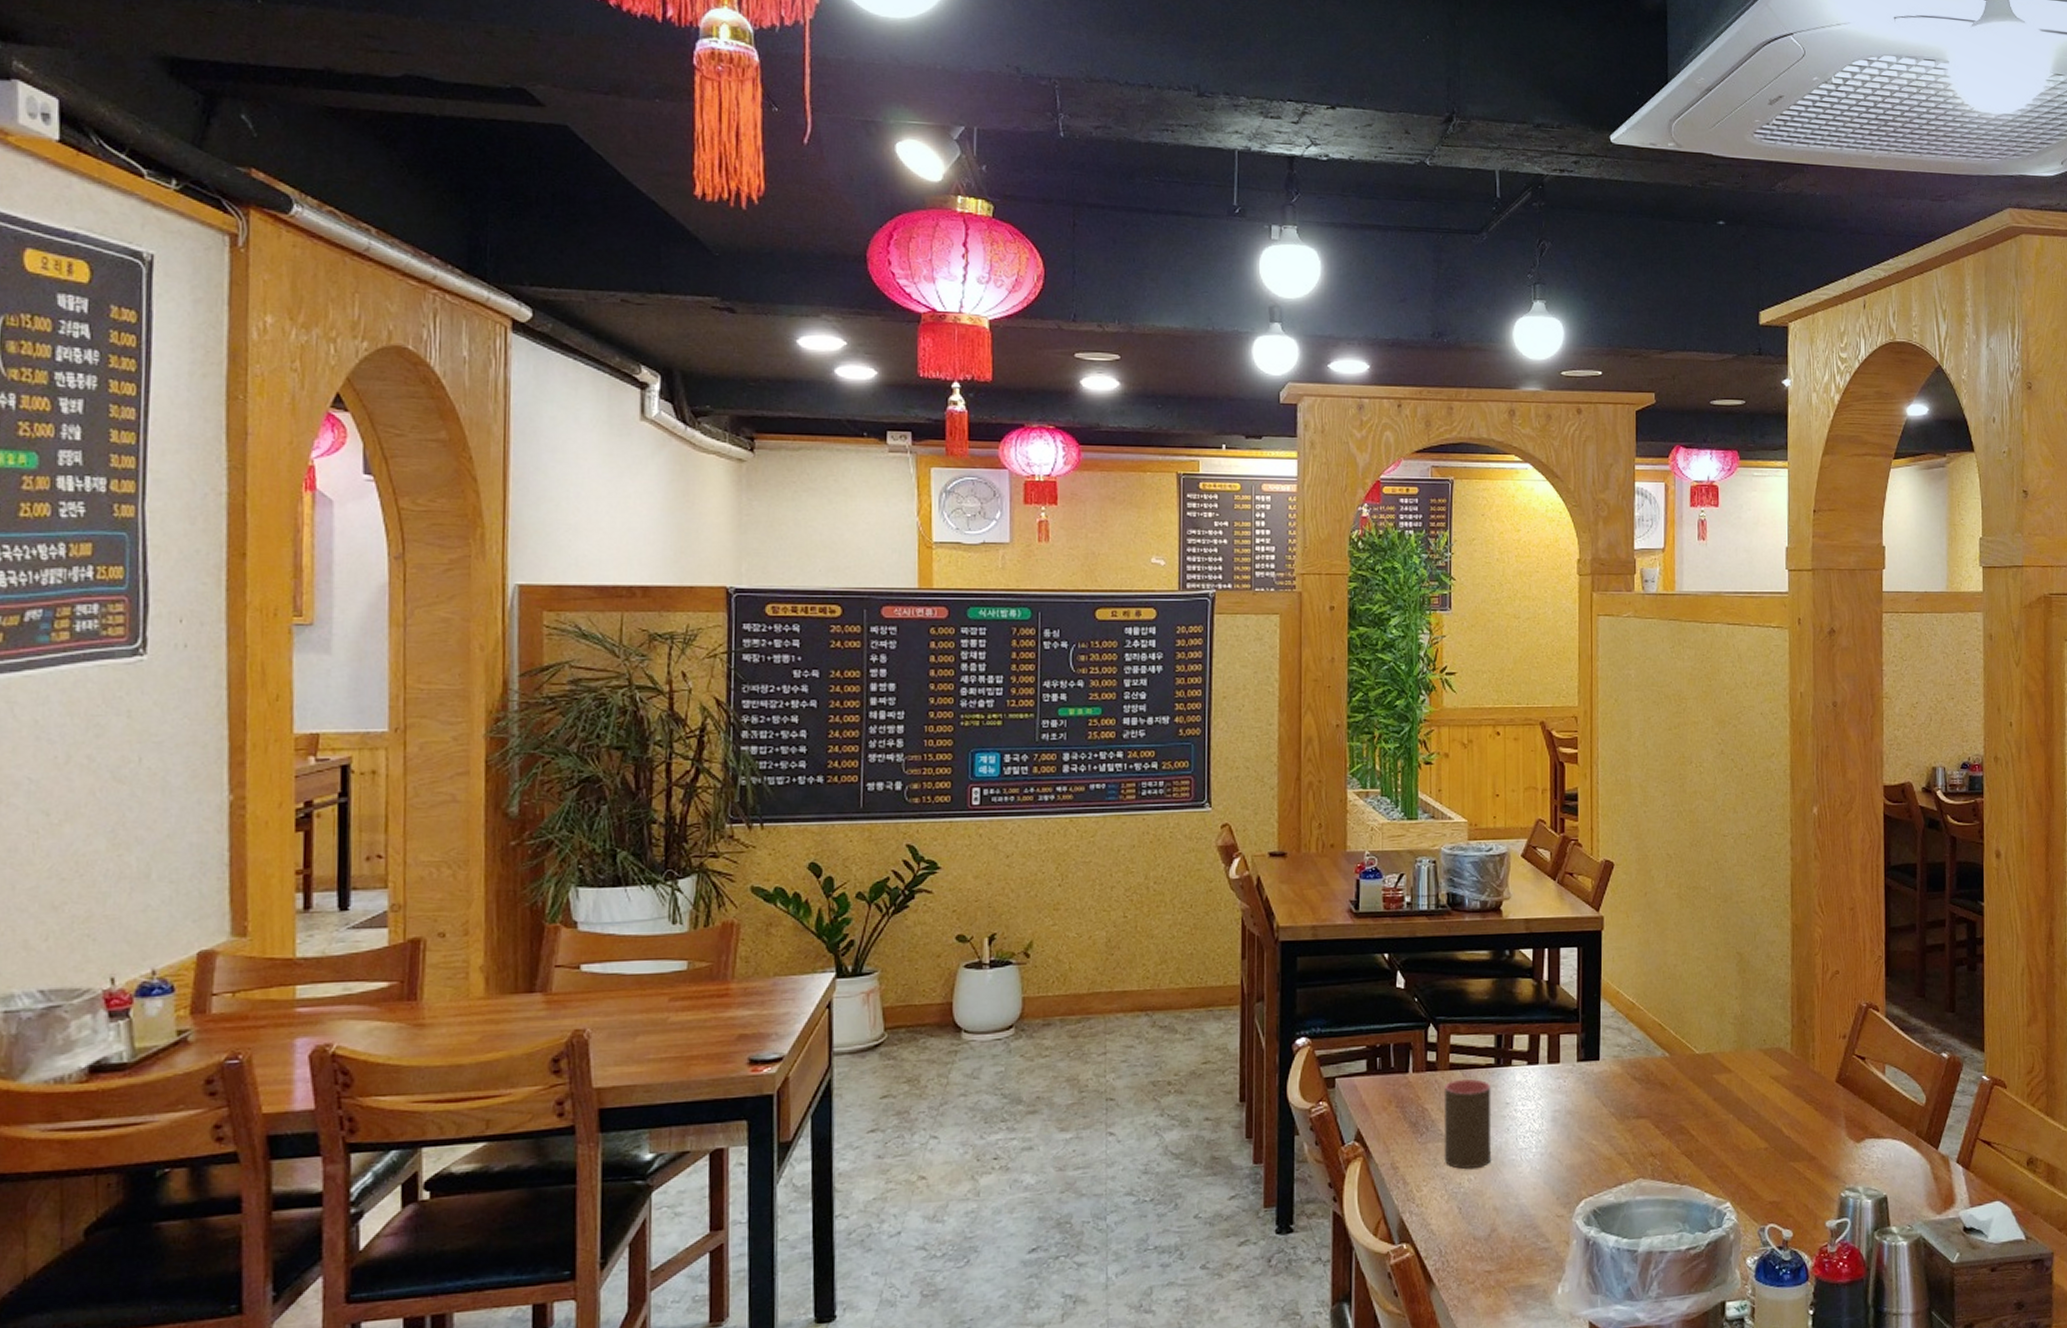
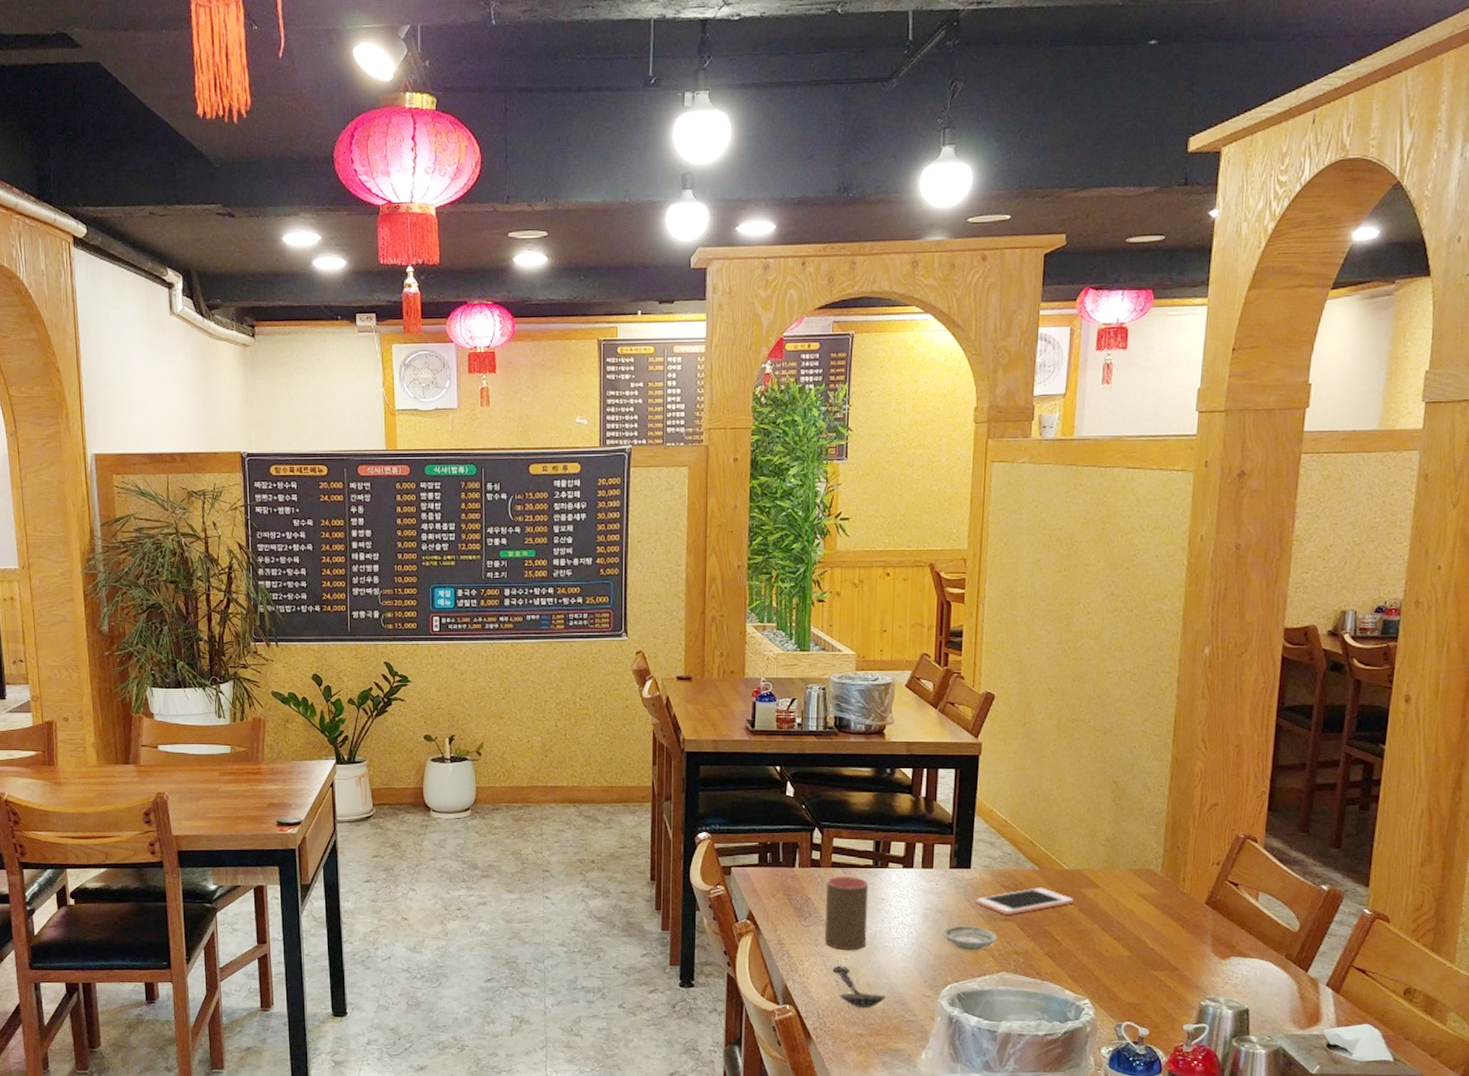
spoon: none [1454,1188,1516,1239] -> present [832,965,887,1009]
saucer: none [1572,1126,1632,1157] -> present [941,925,998,951]
cell phone: none [1607,1076,1707,1112] -> present [976,887,1074,916]

